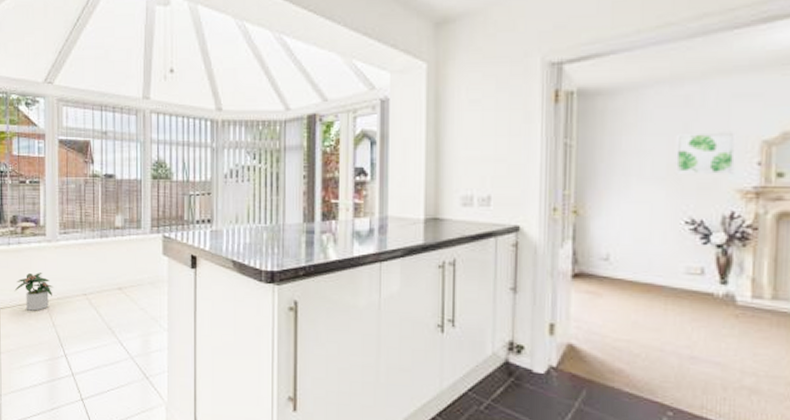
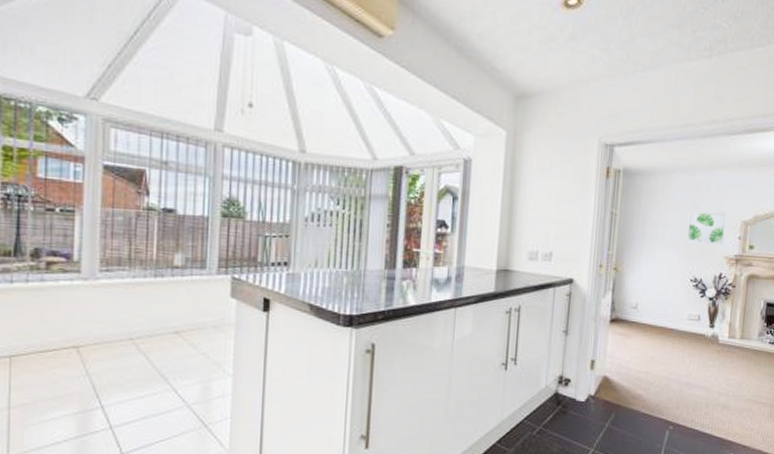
potted plant: present [14,273,53,311] -> none [32,315,89,358]

